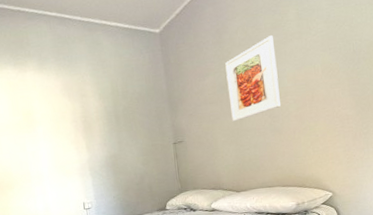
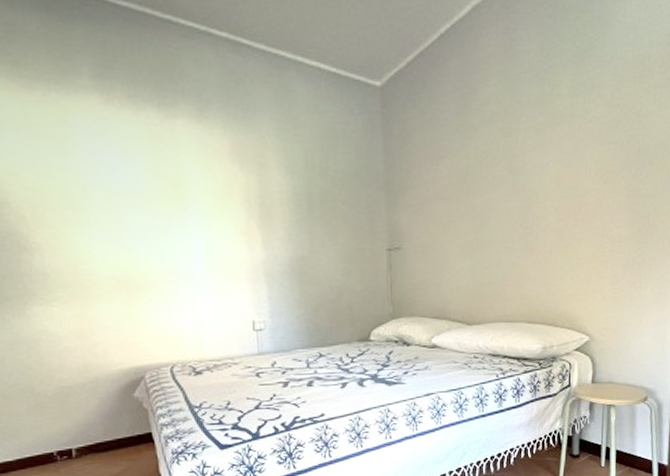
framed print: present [225,35,281,122] -> none [469,113,538,228]

